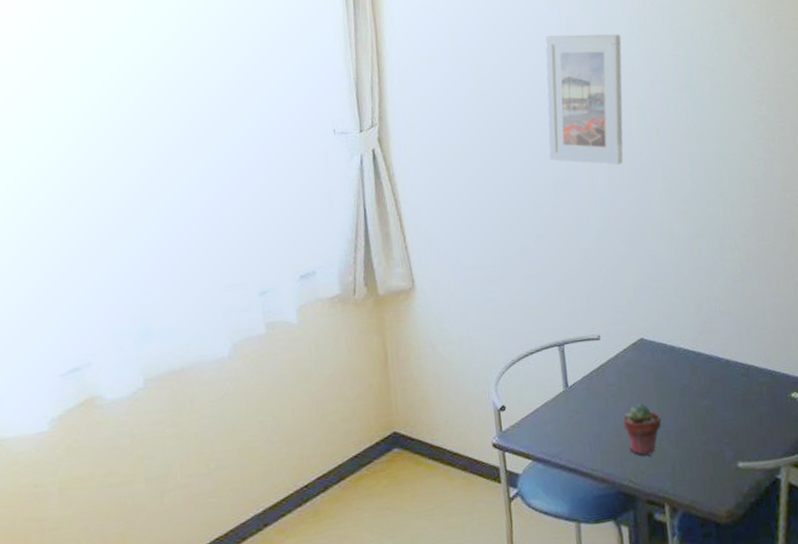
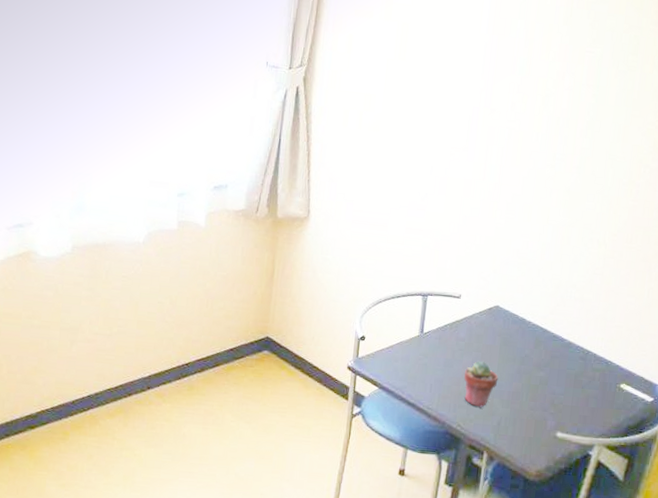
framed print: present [545,34,623,165] -> none [452,11,545,145]

